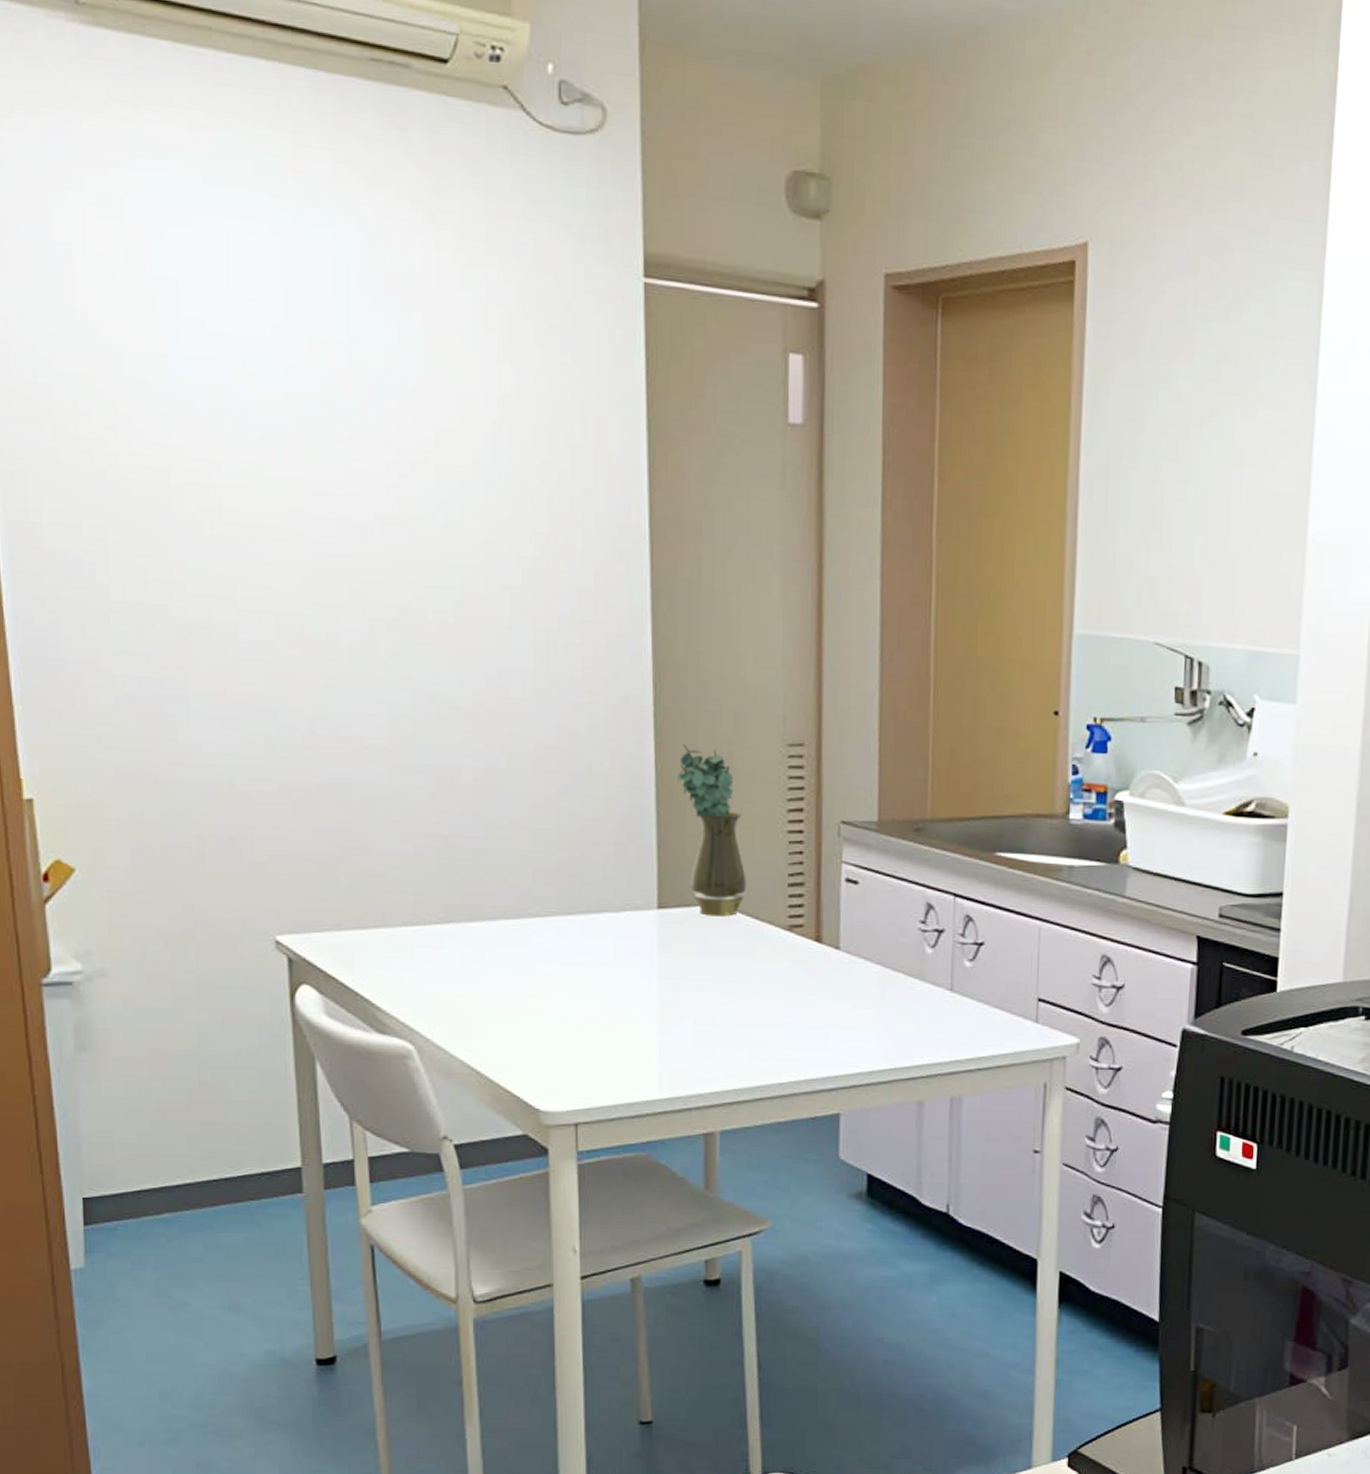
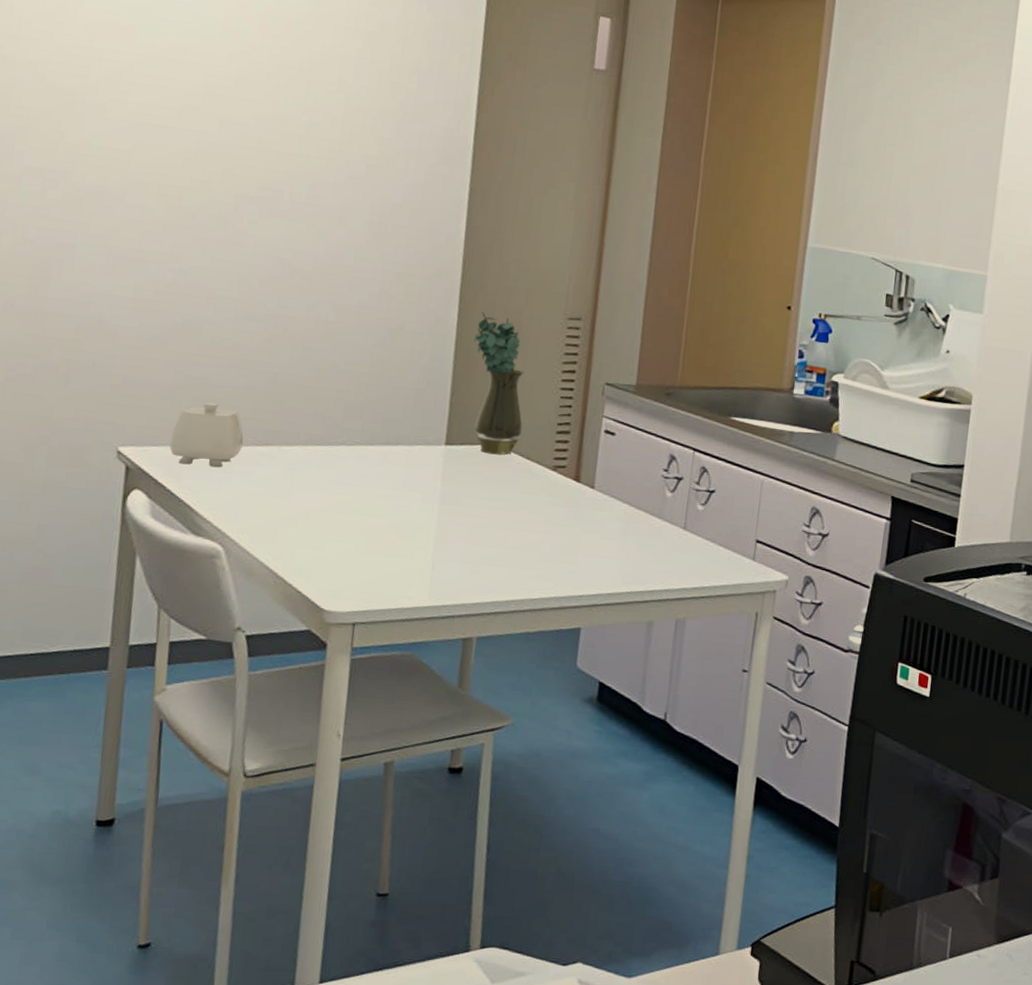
sugar bowl: none [334,876,420,953] -> present [169,402,244,468]

